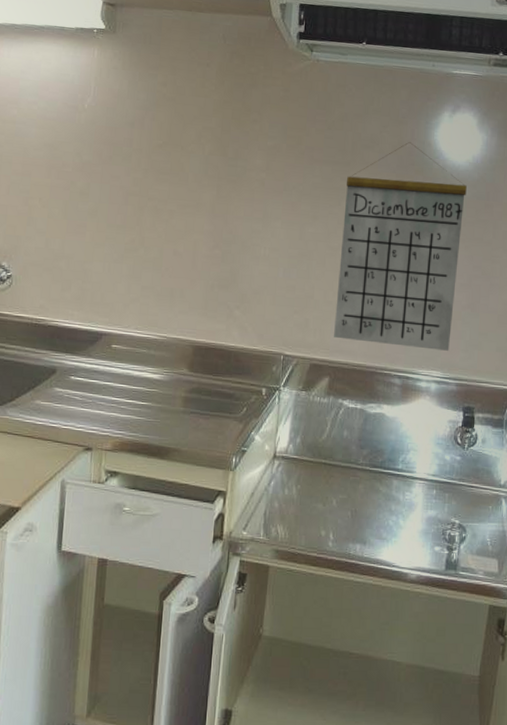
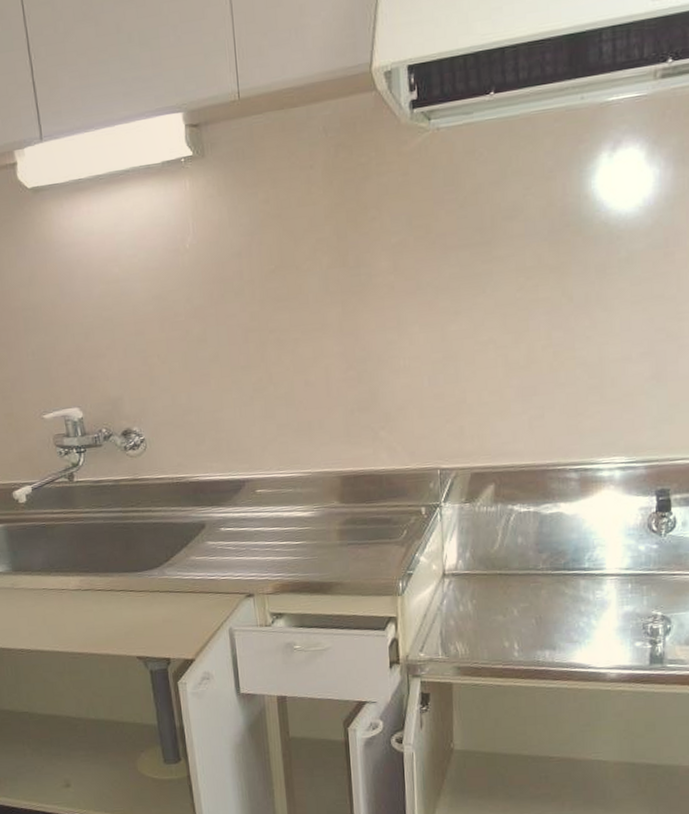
calendar: present [334,142,467,351] -> none [489,200,639,441]

